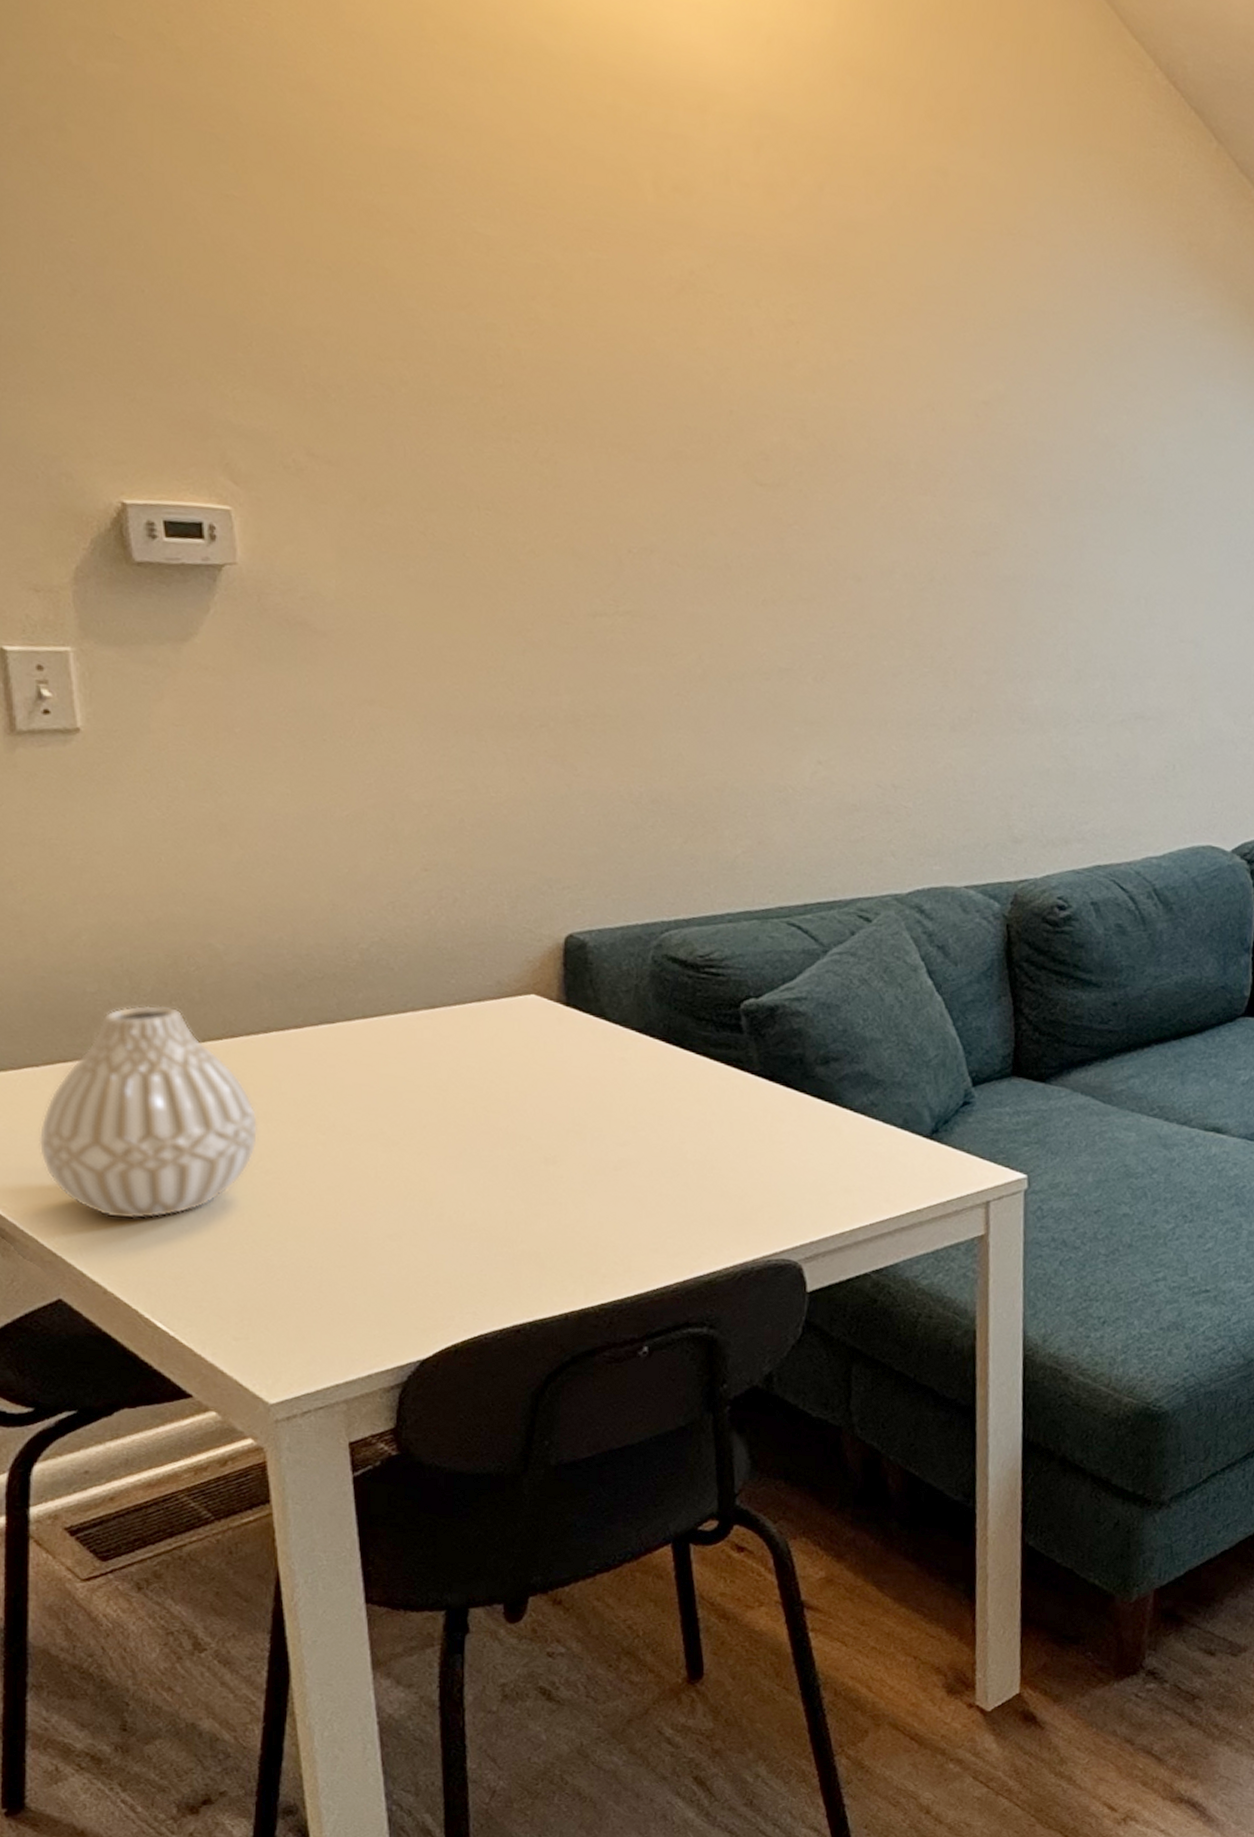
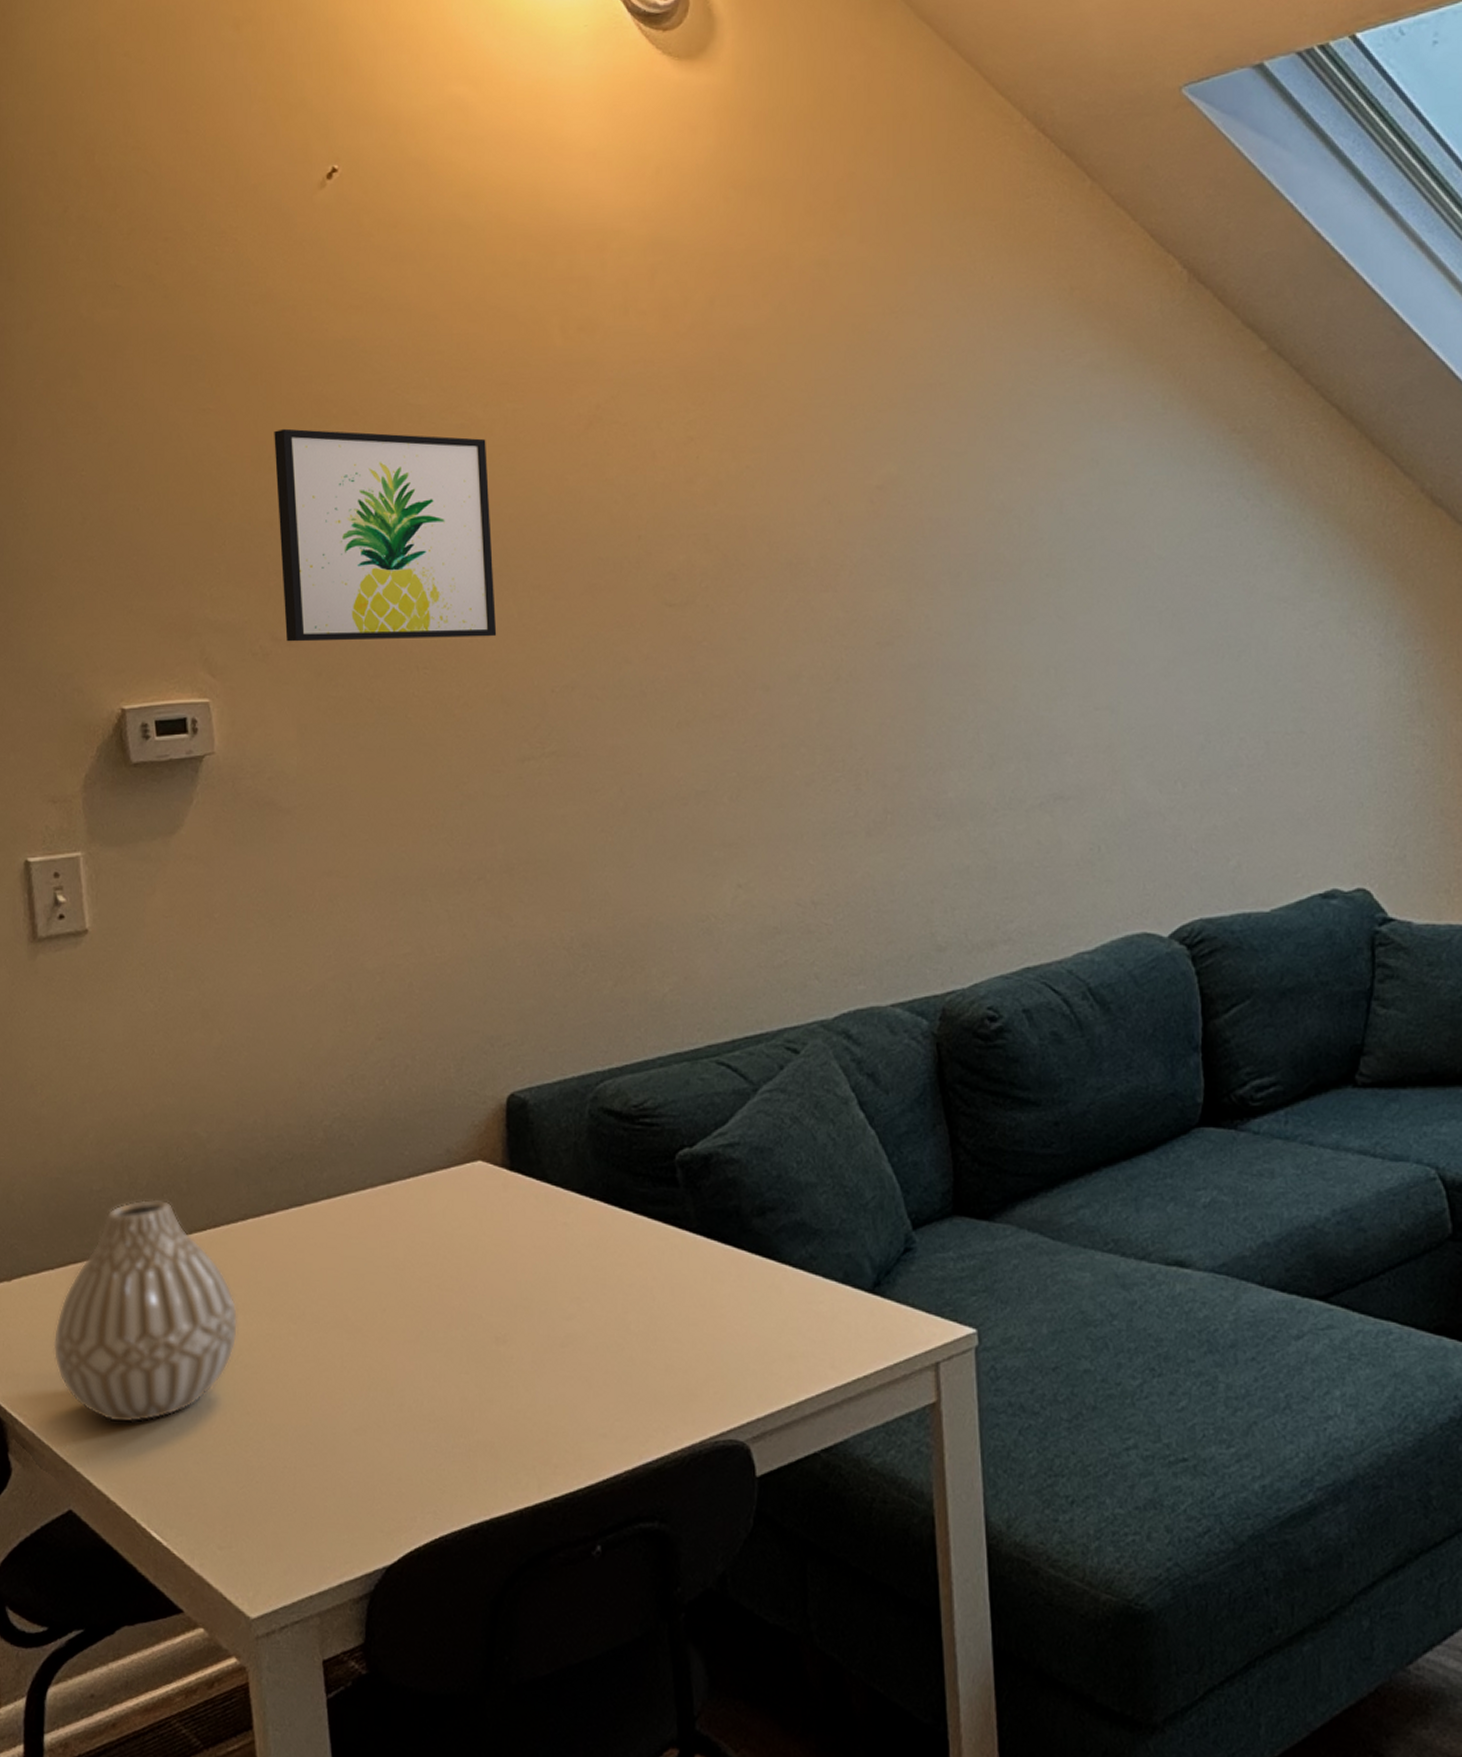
wall art: none [313,233,570,488] -> present [274,428,497,642]

